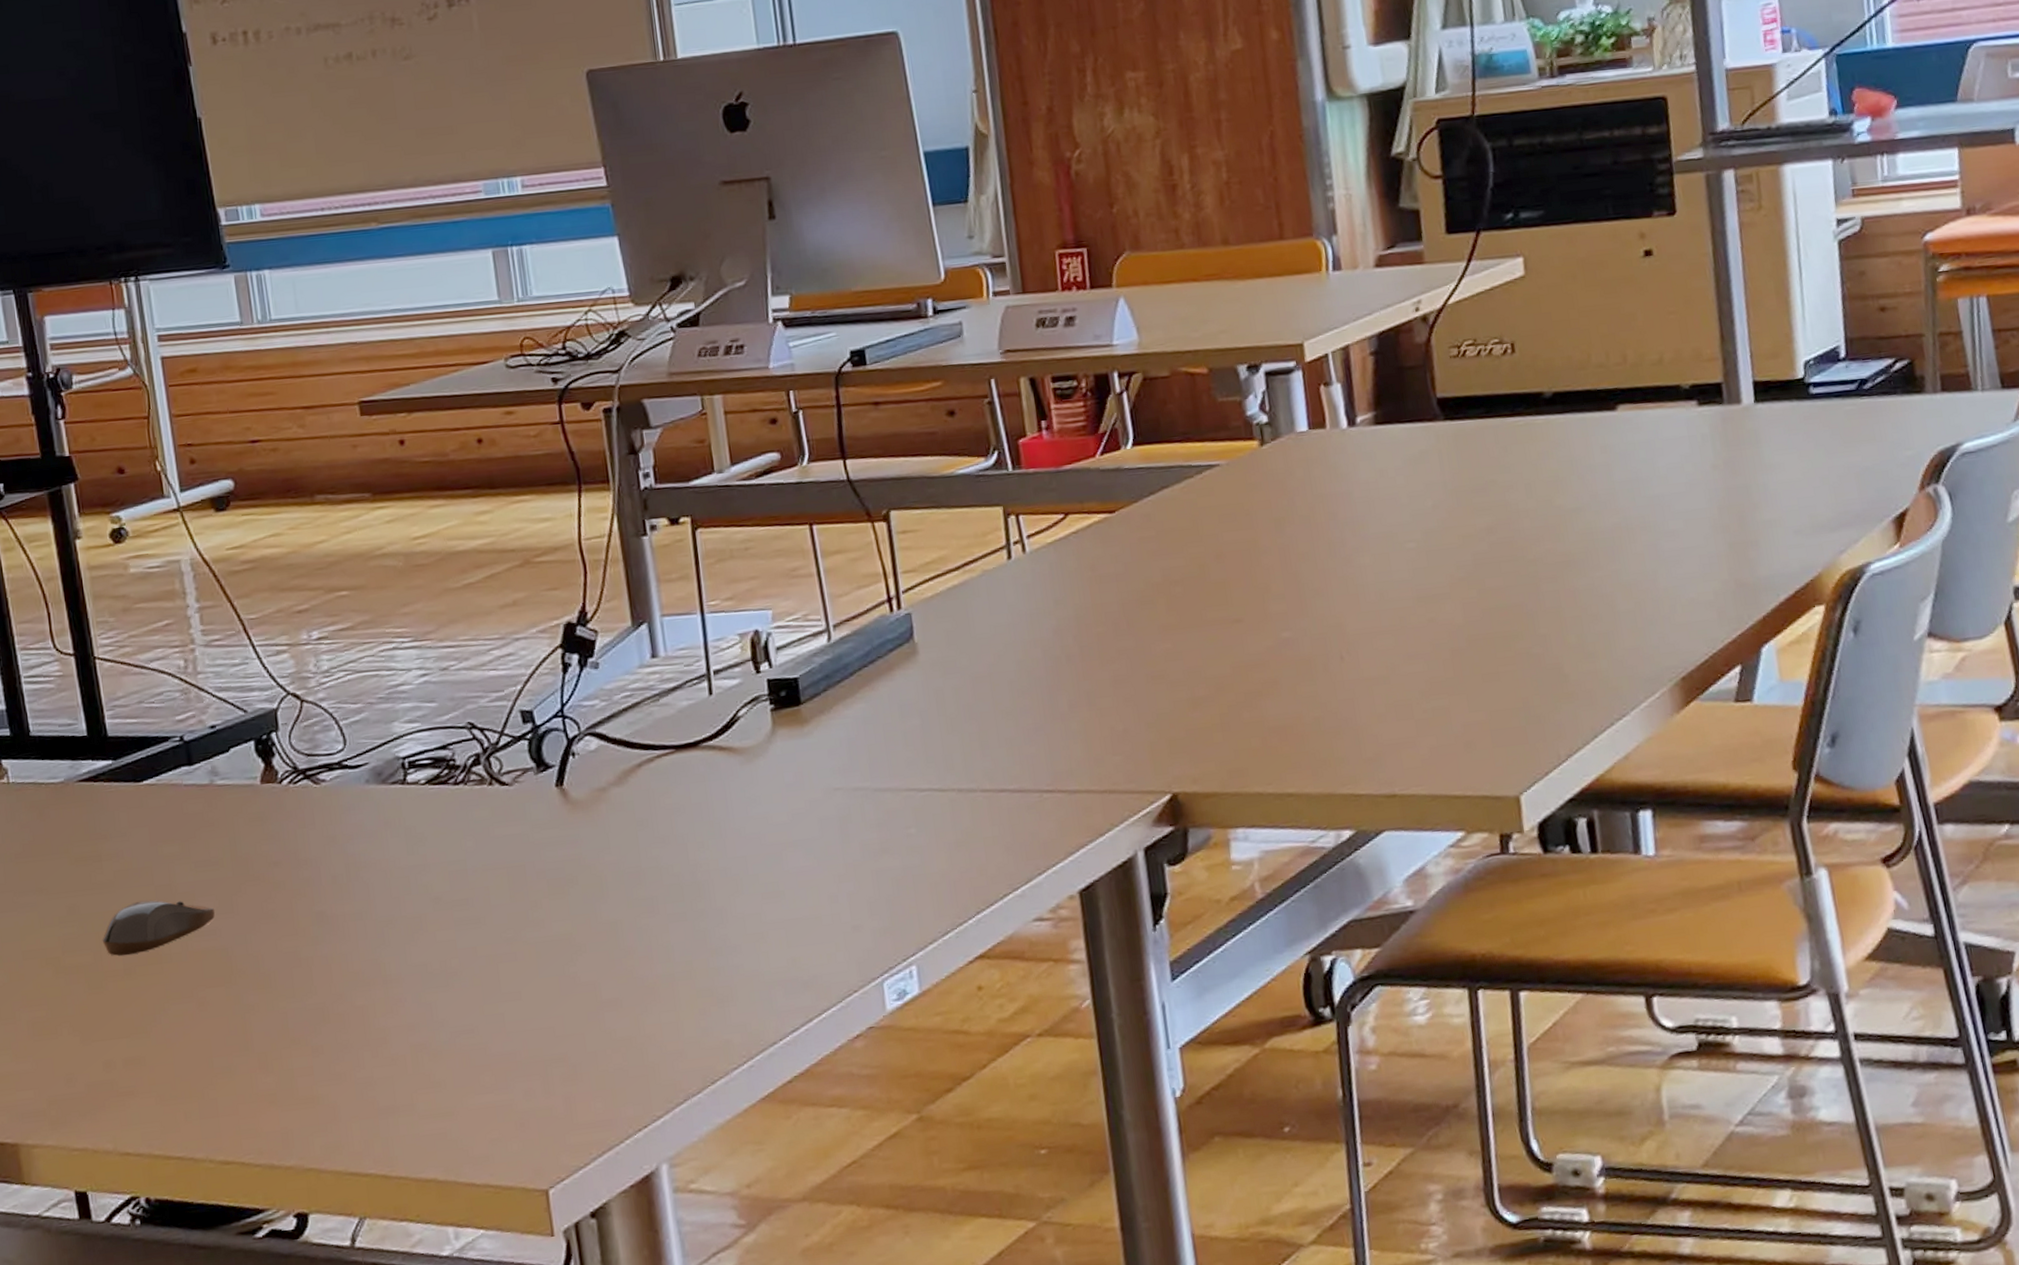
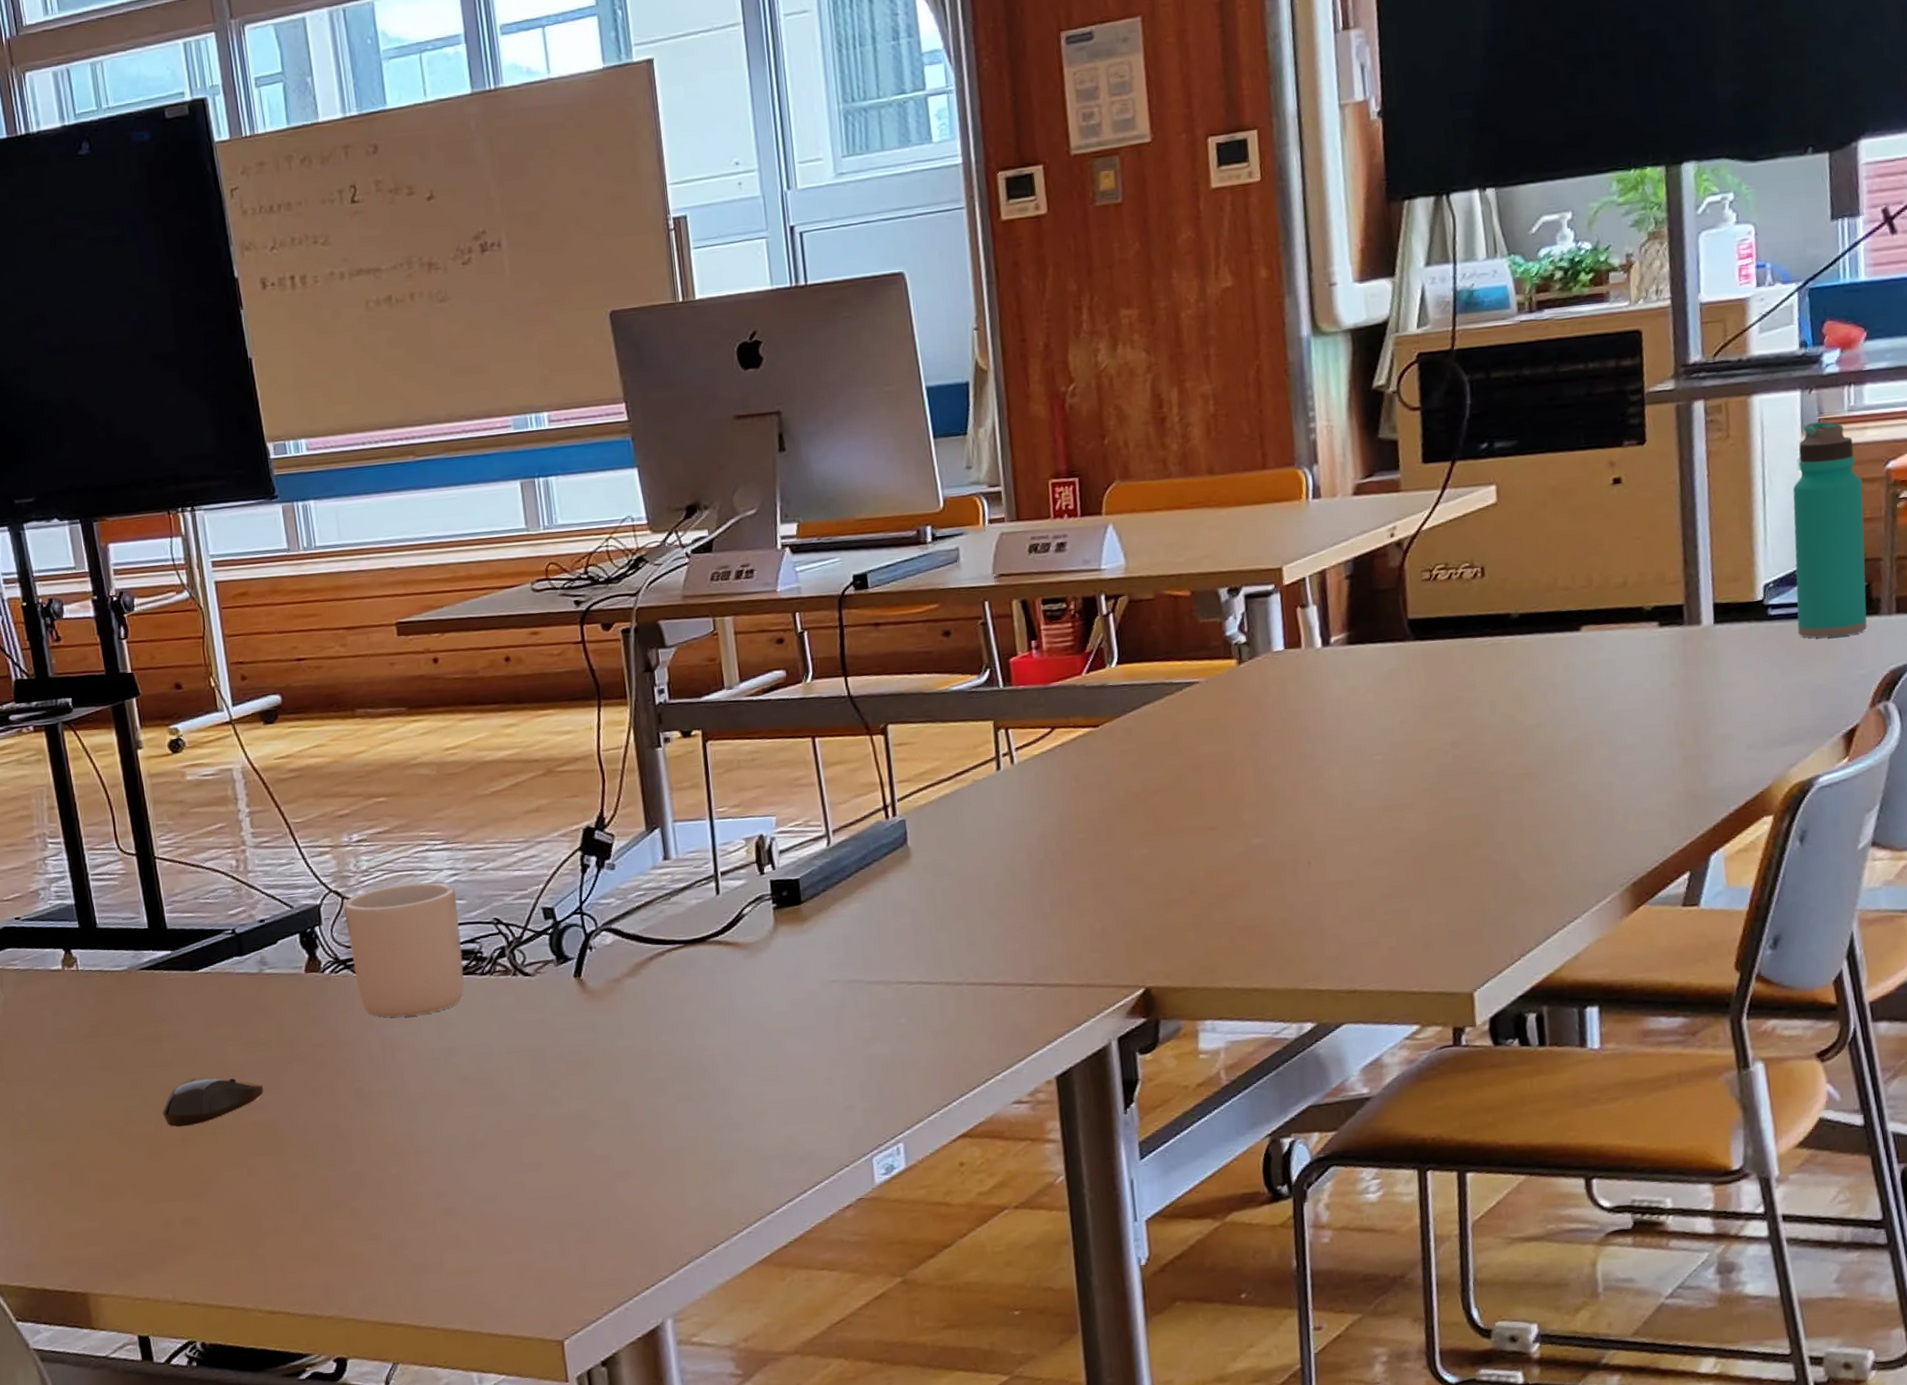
mug: none [302,683,436,832] -> present [343,882,464,1017]
water bottle: none [1829,192,1912,418] -> present [1792,421,1867,638]

